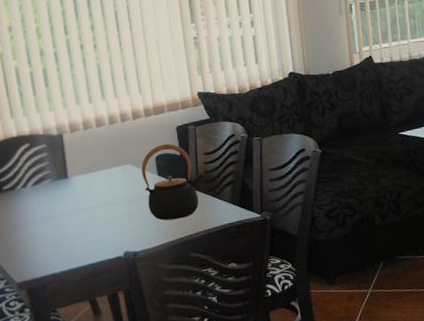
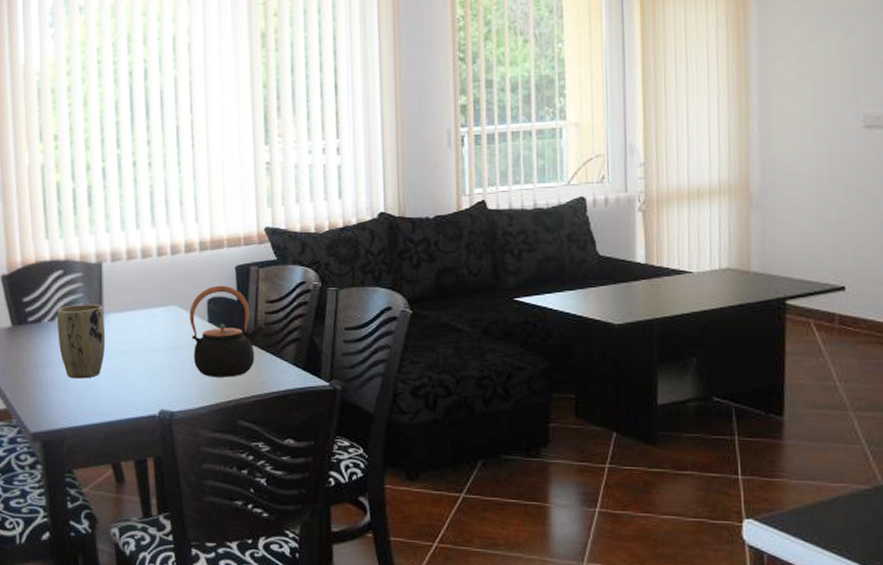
plant pot: none [28,169,73,234] -> present [56,303,106,379]

